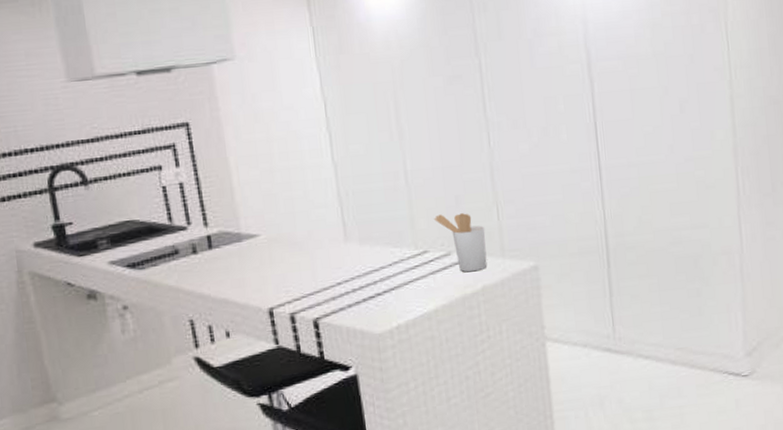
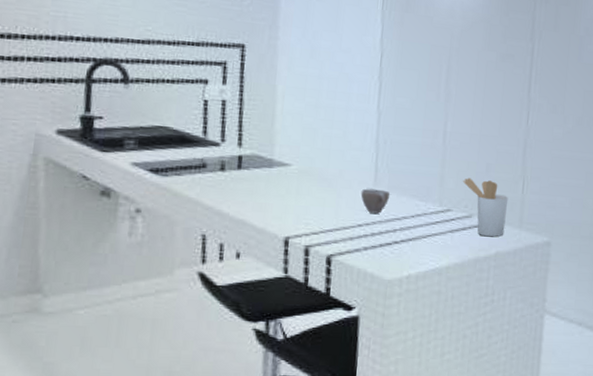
cup: none [333,243,364,269] -> present [360,188,390,214]

